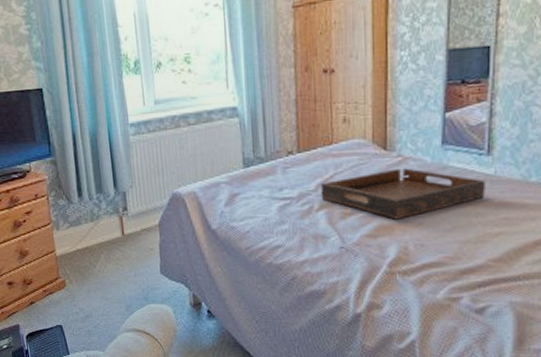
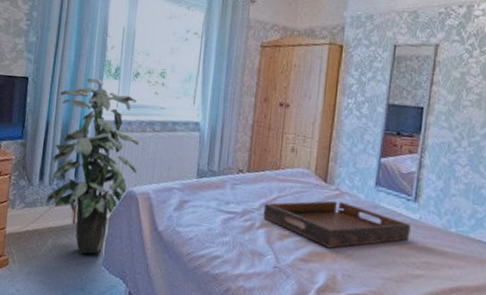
indoor plant: none [79,76,179,265] -> present [46,77,140,254]

